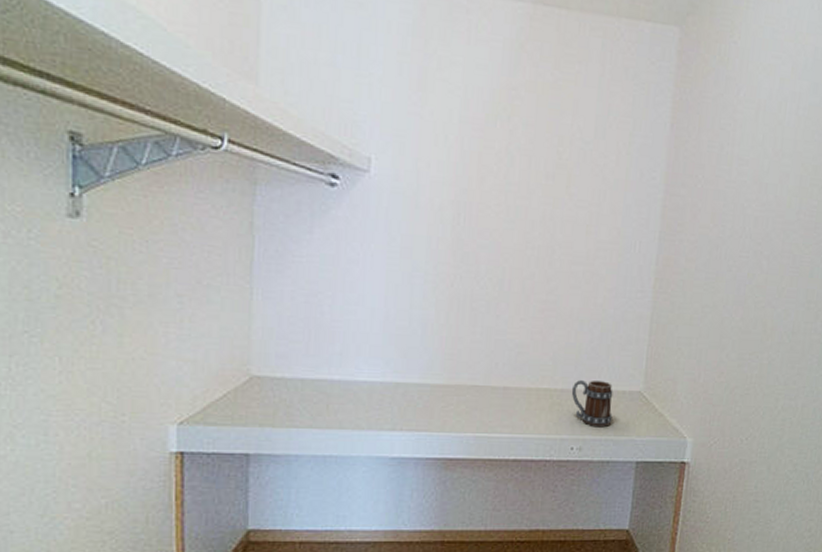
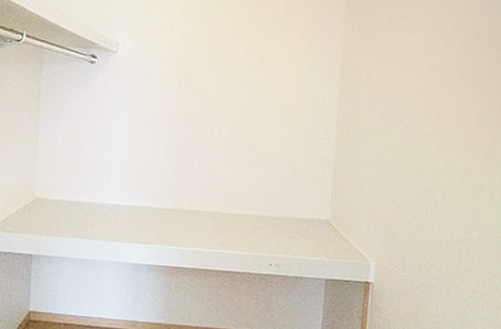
mug: present [571,380,613,428] -> none [269,209,304,249]

